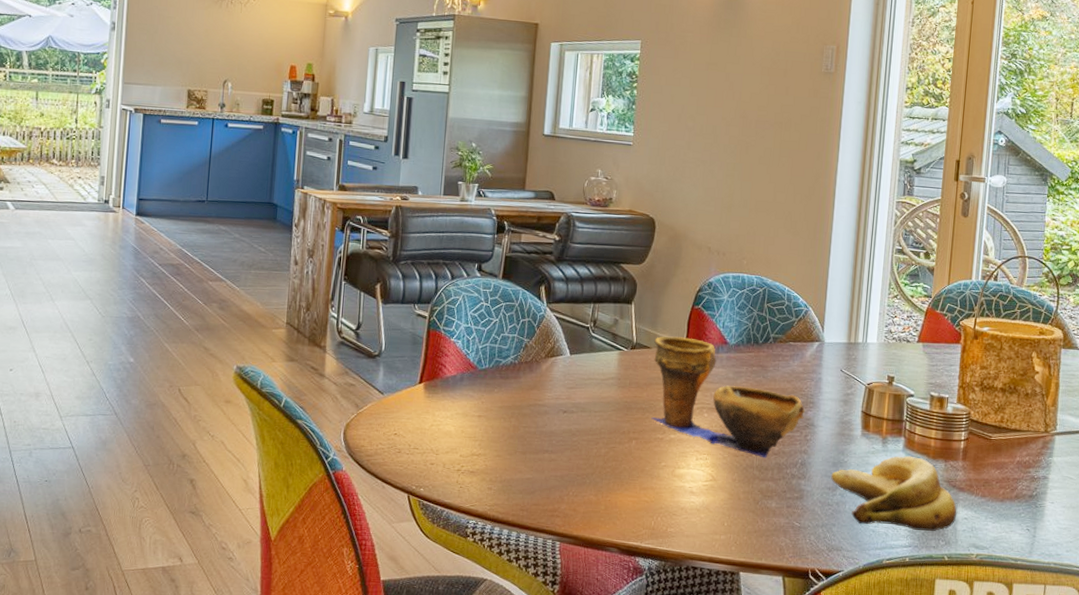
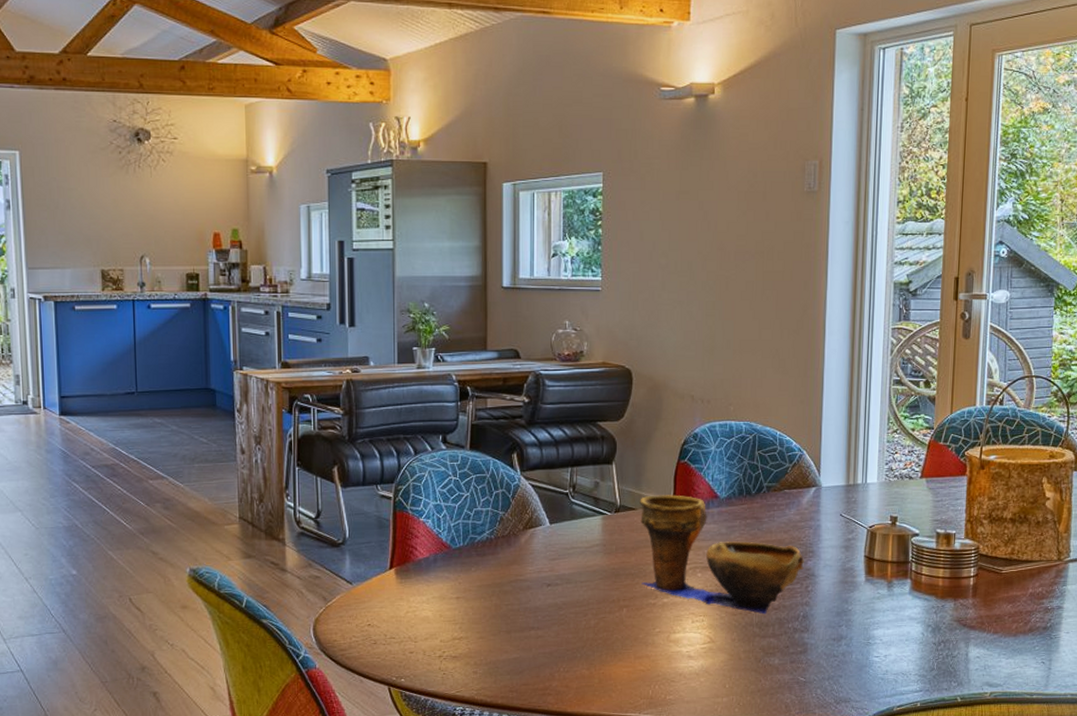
banana: present [831,455,957,531] -> none [835,597,969,674]

